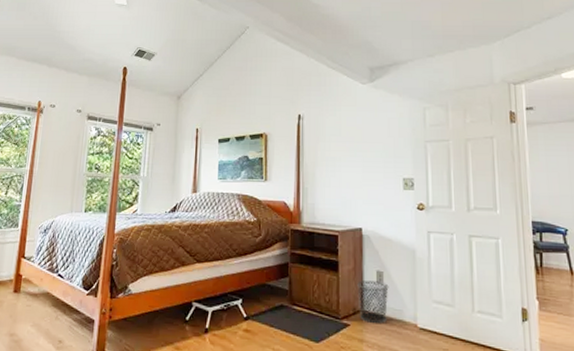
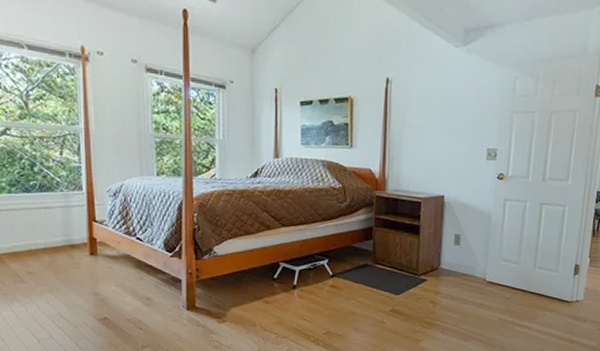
waste bin: present [357,280,389,323] -> none [436,242,465,278]

